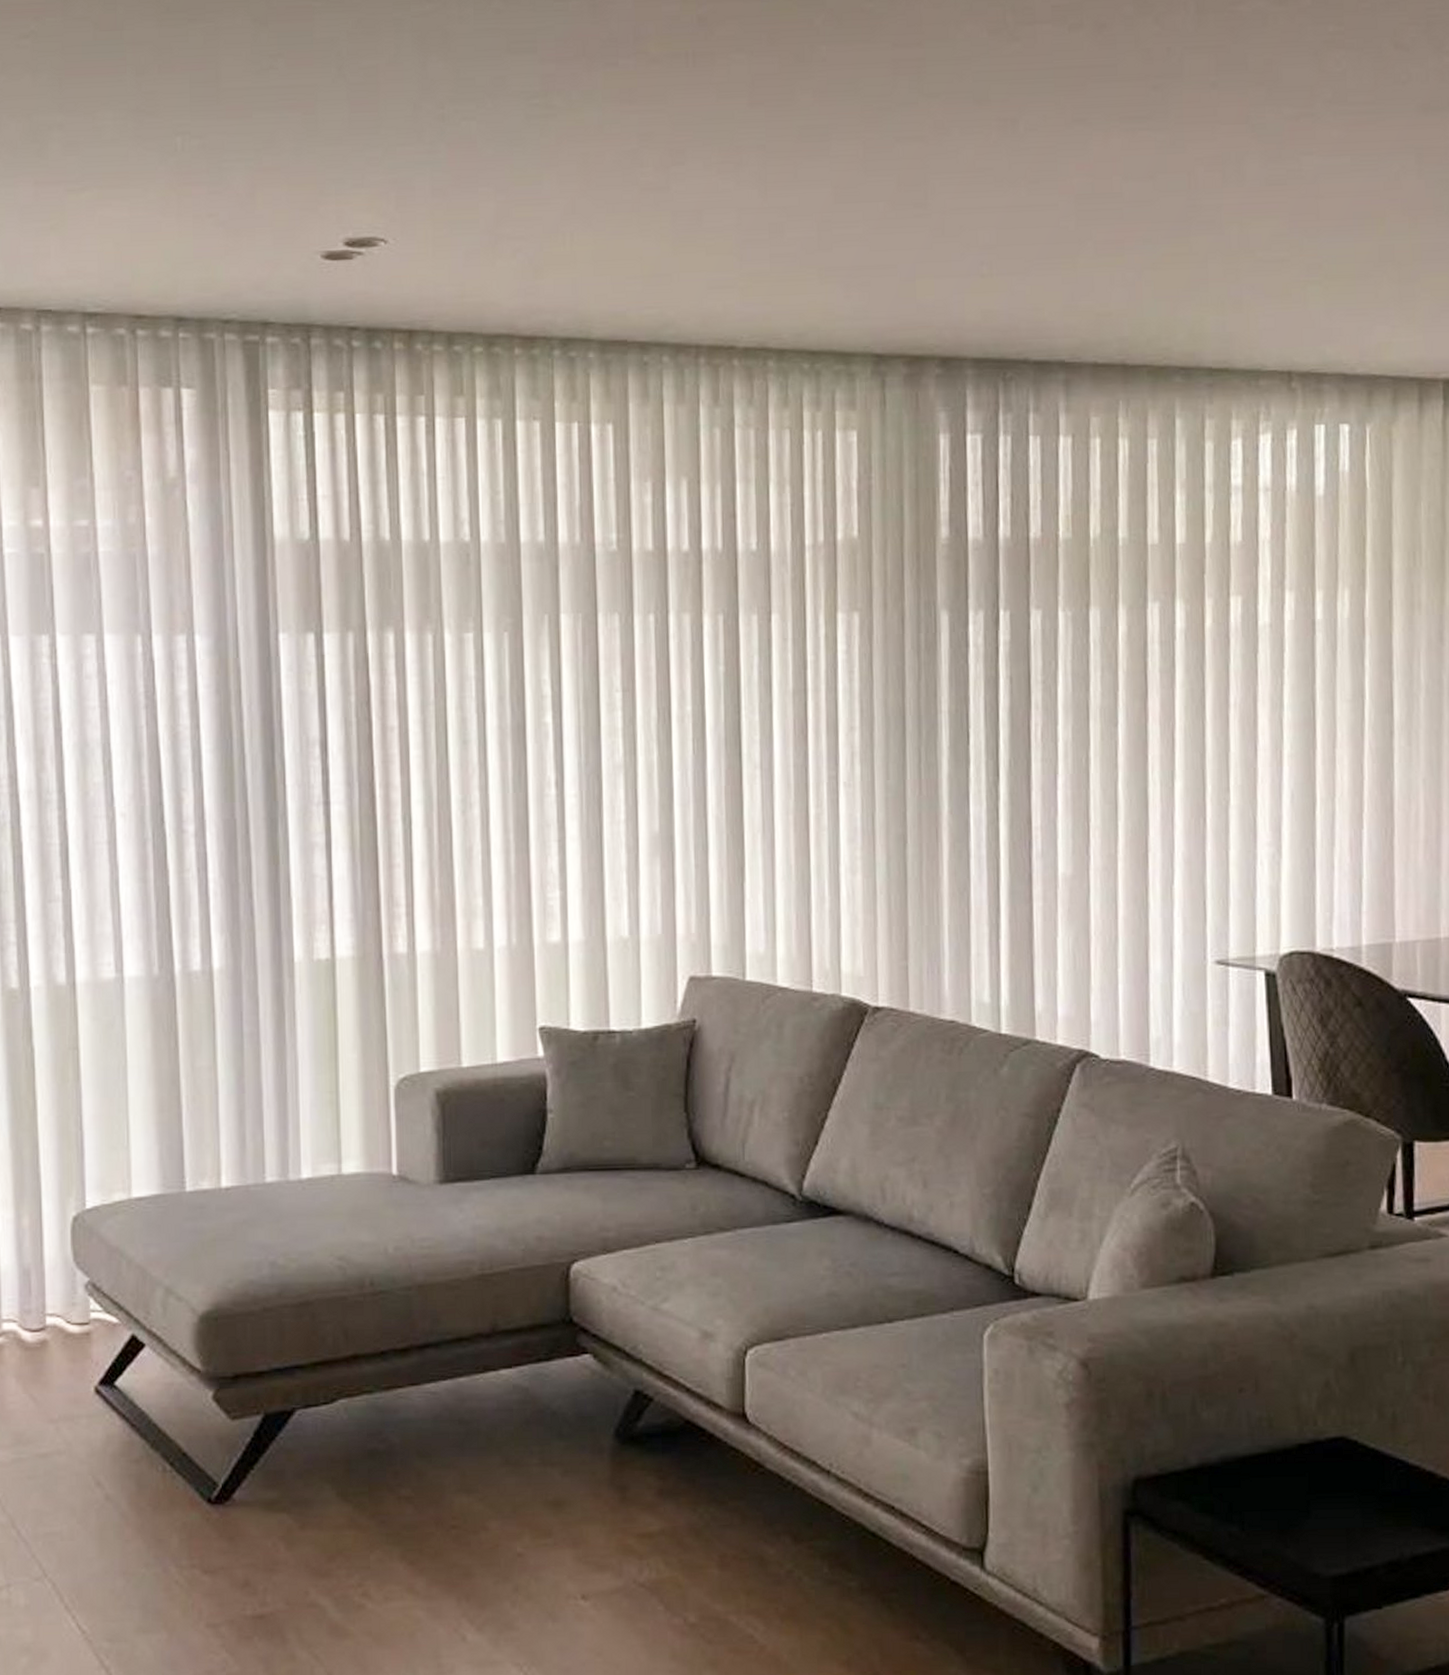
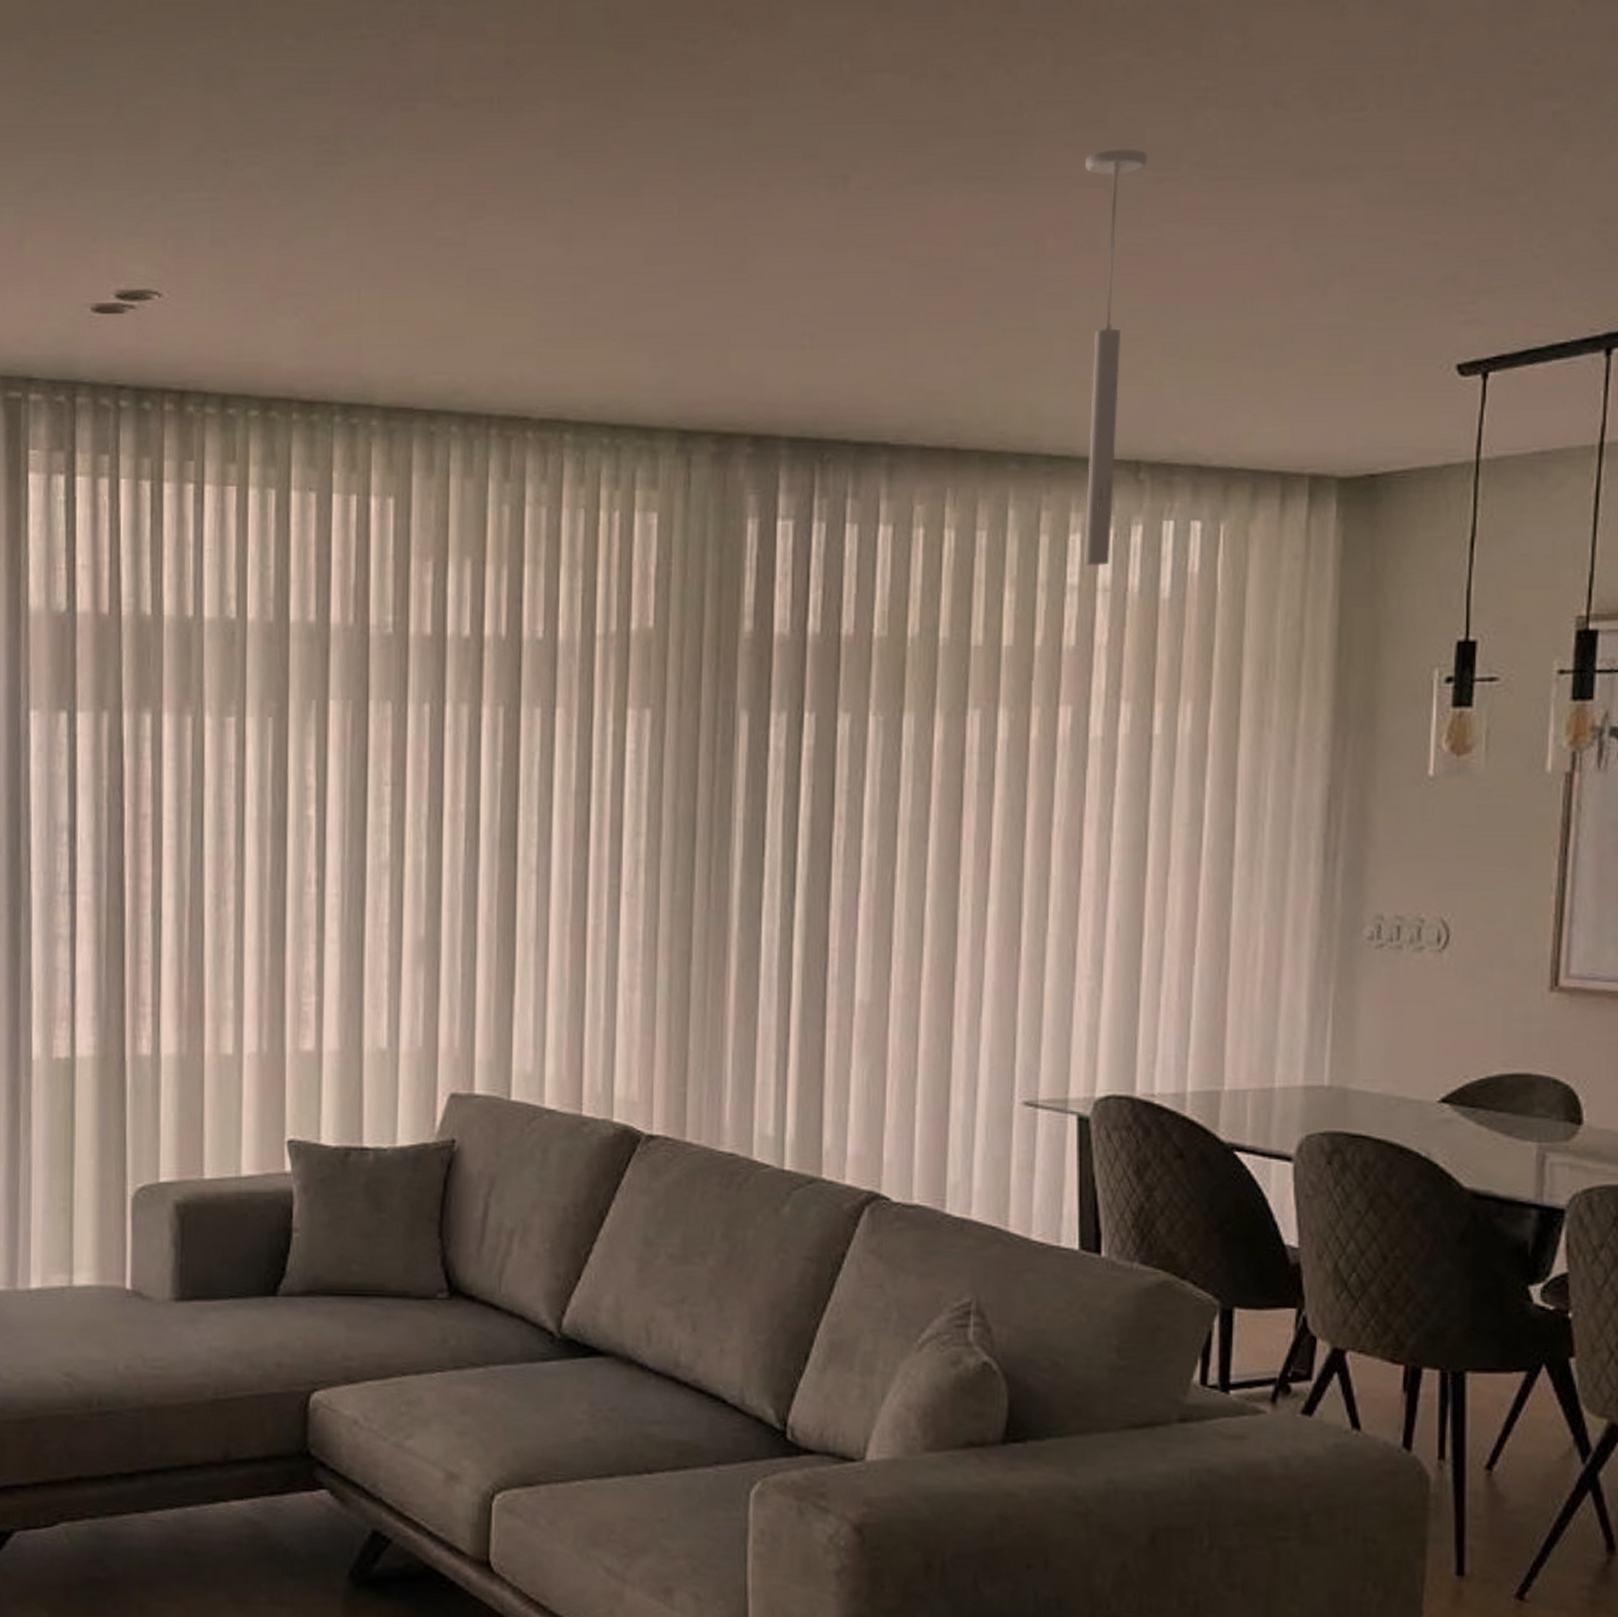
ceiling light: none [1228,88,1284,468] -> present [1084,149,1147,566]

